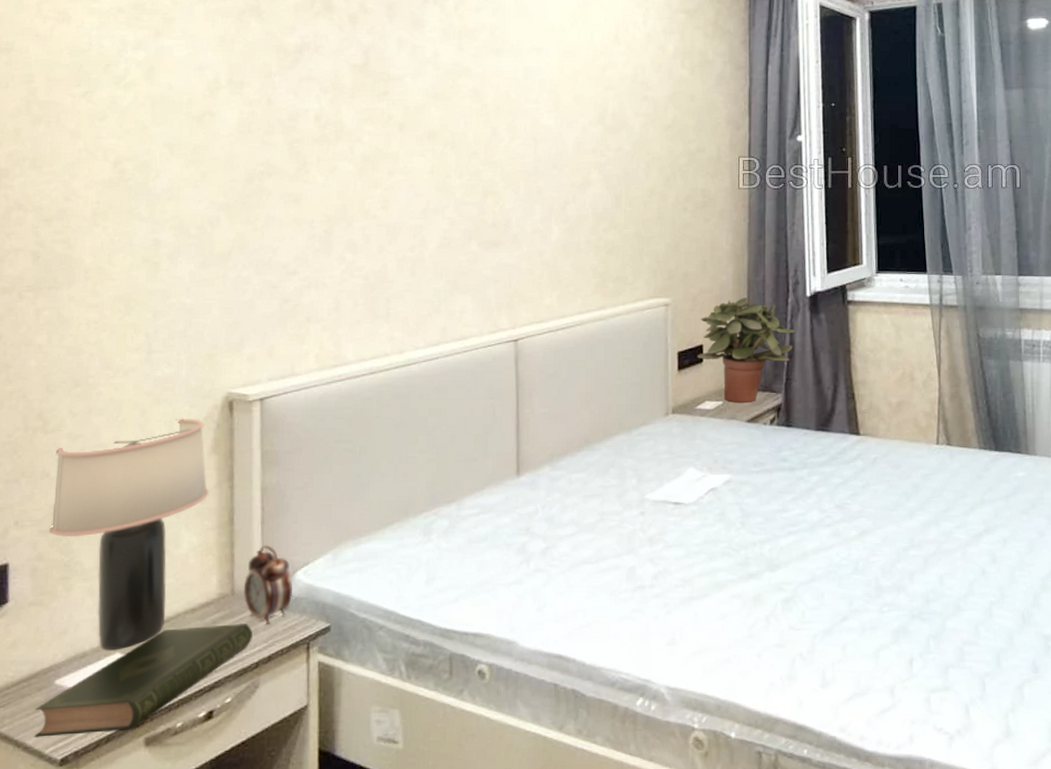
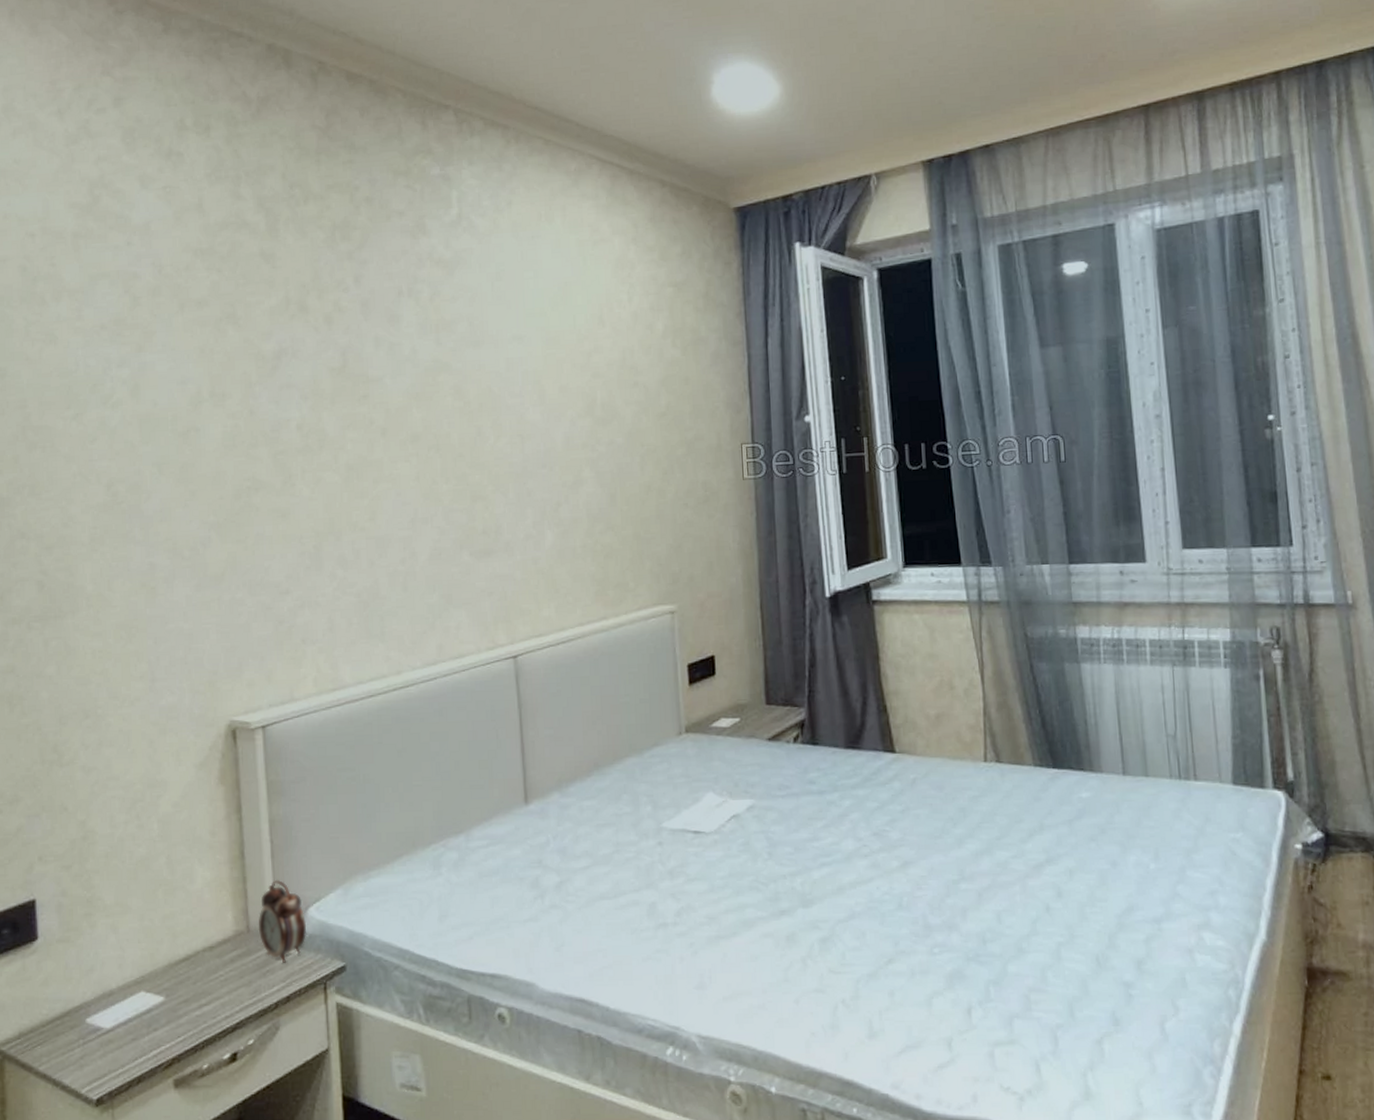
book: present [34,624,252,737] -> none [69,962,270,1077]
table lamp: present [49,418,209,650] -> none [71,748,219,988]
potted plant: present [697,298,796,404] -> none [708,601,816,720]

